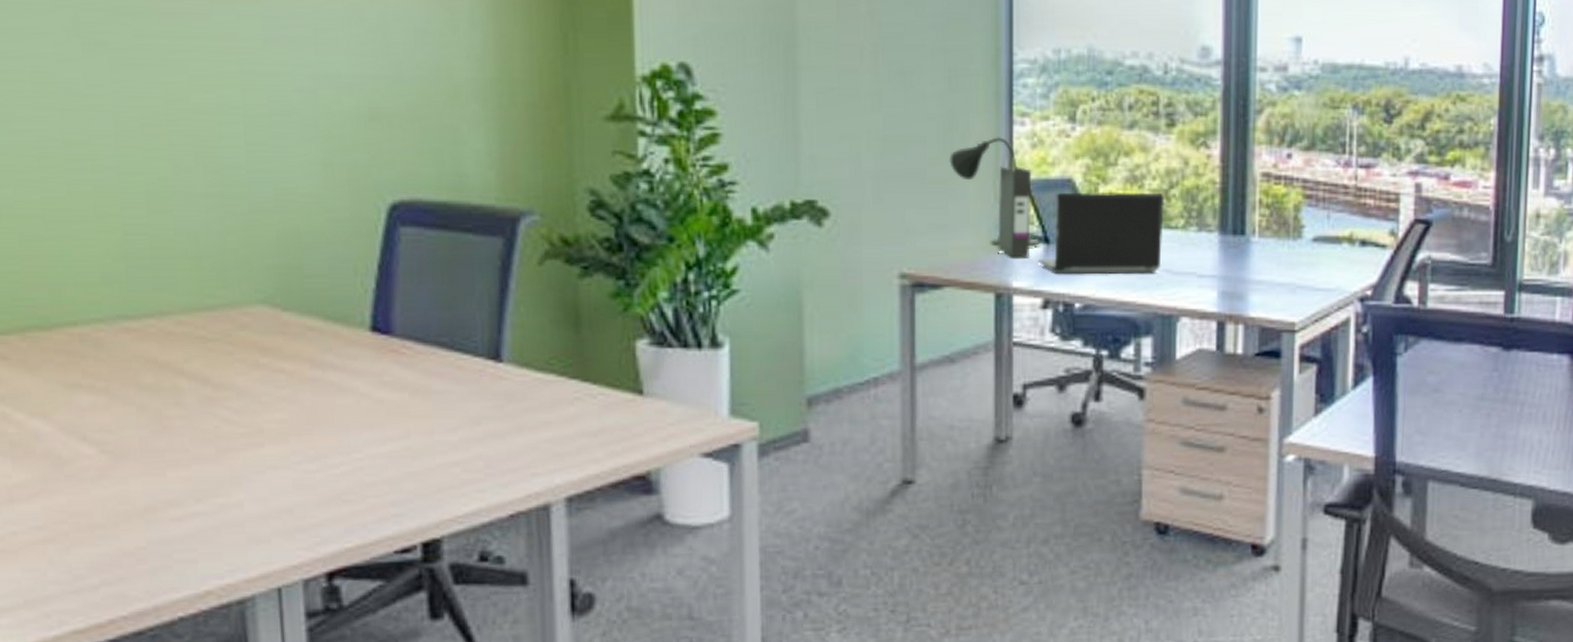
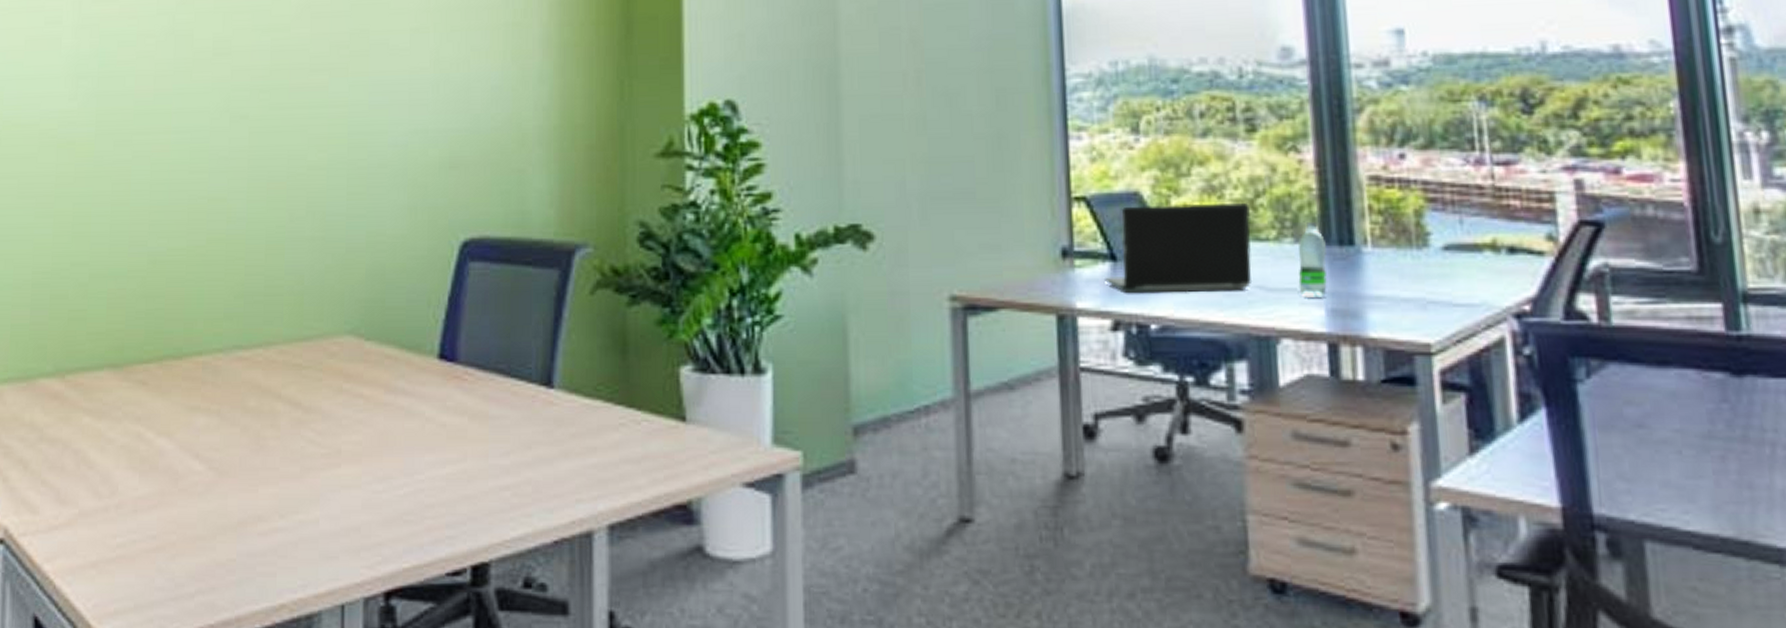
desk lamp: present [949,137,1038,248] -> none [1000,153,1104,266]
binder: present [998,165,1032,258] -> none [1055,180,1094,277]
bottle: none [1198,213,1223,281] -> present [1298,222,1327,297]

